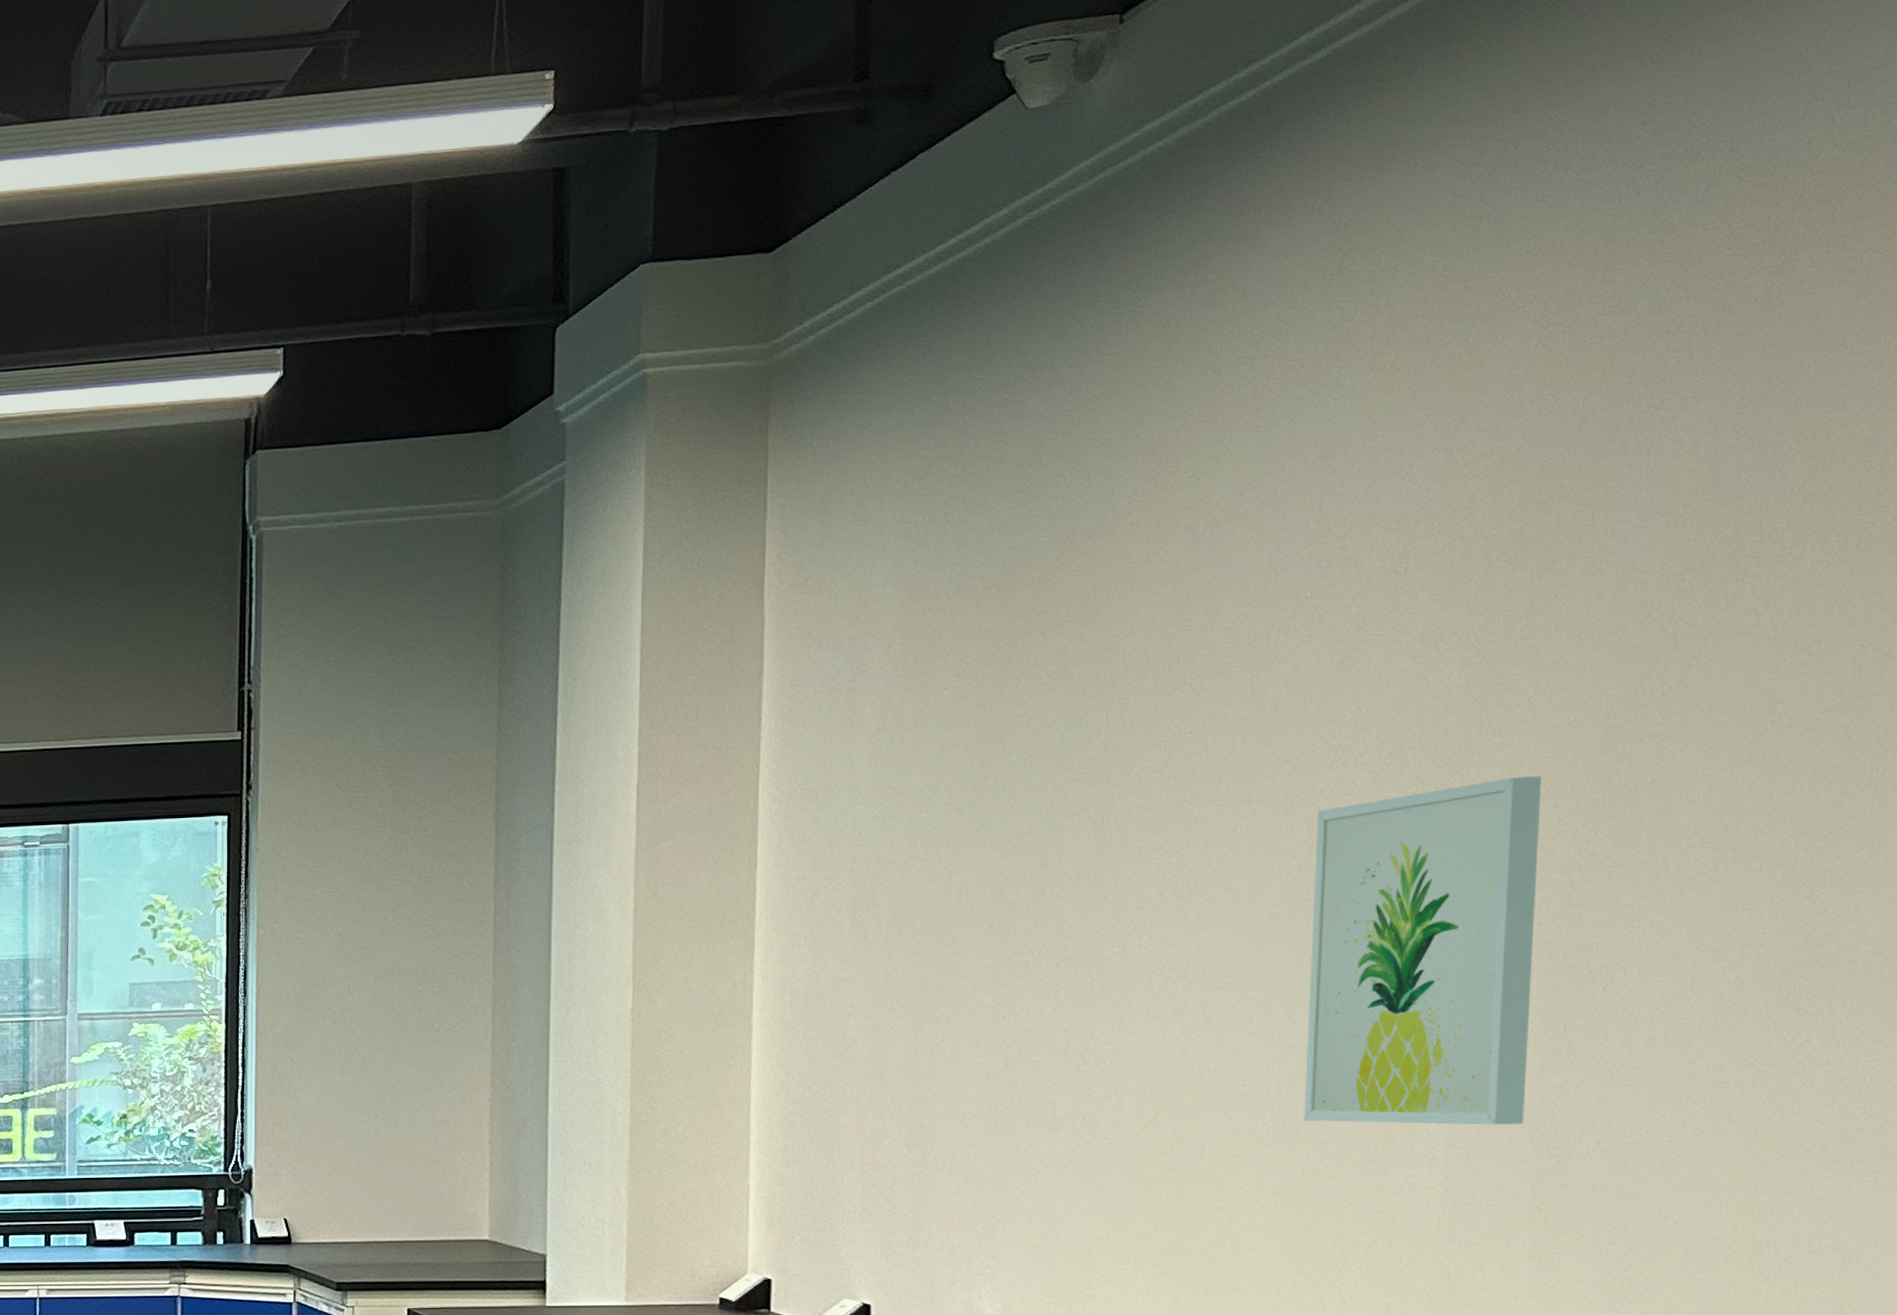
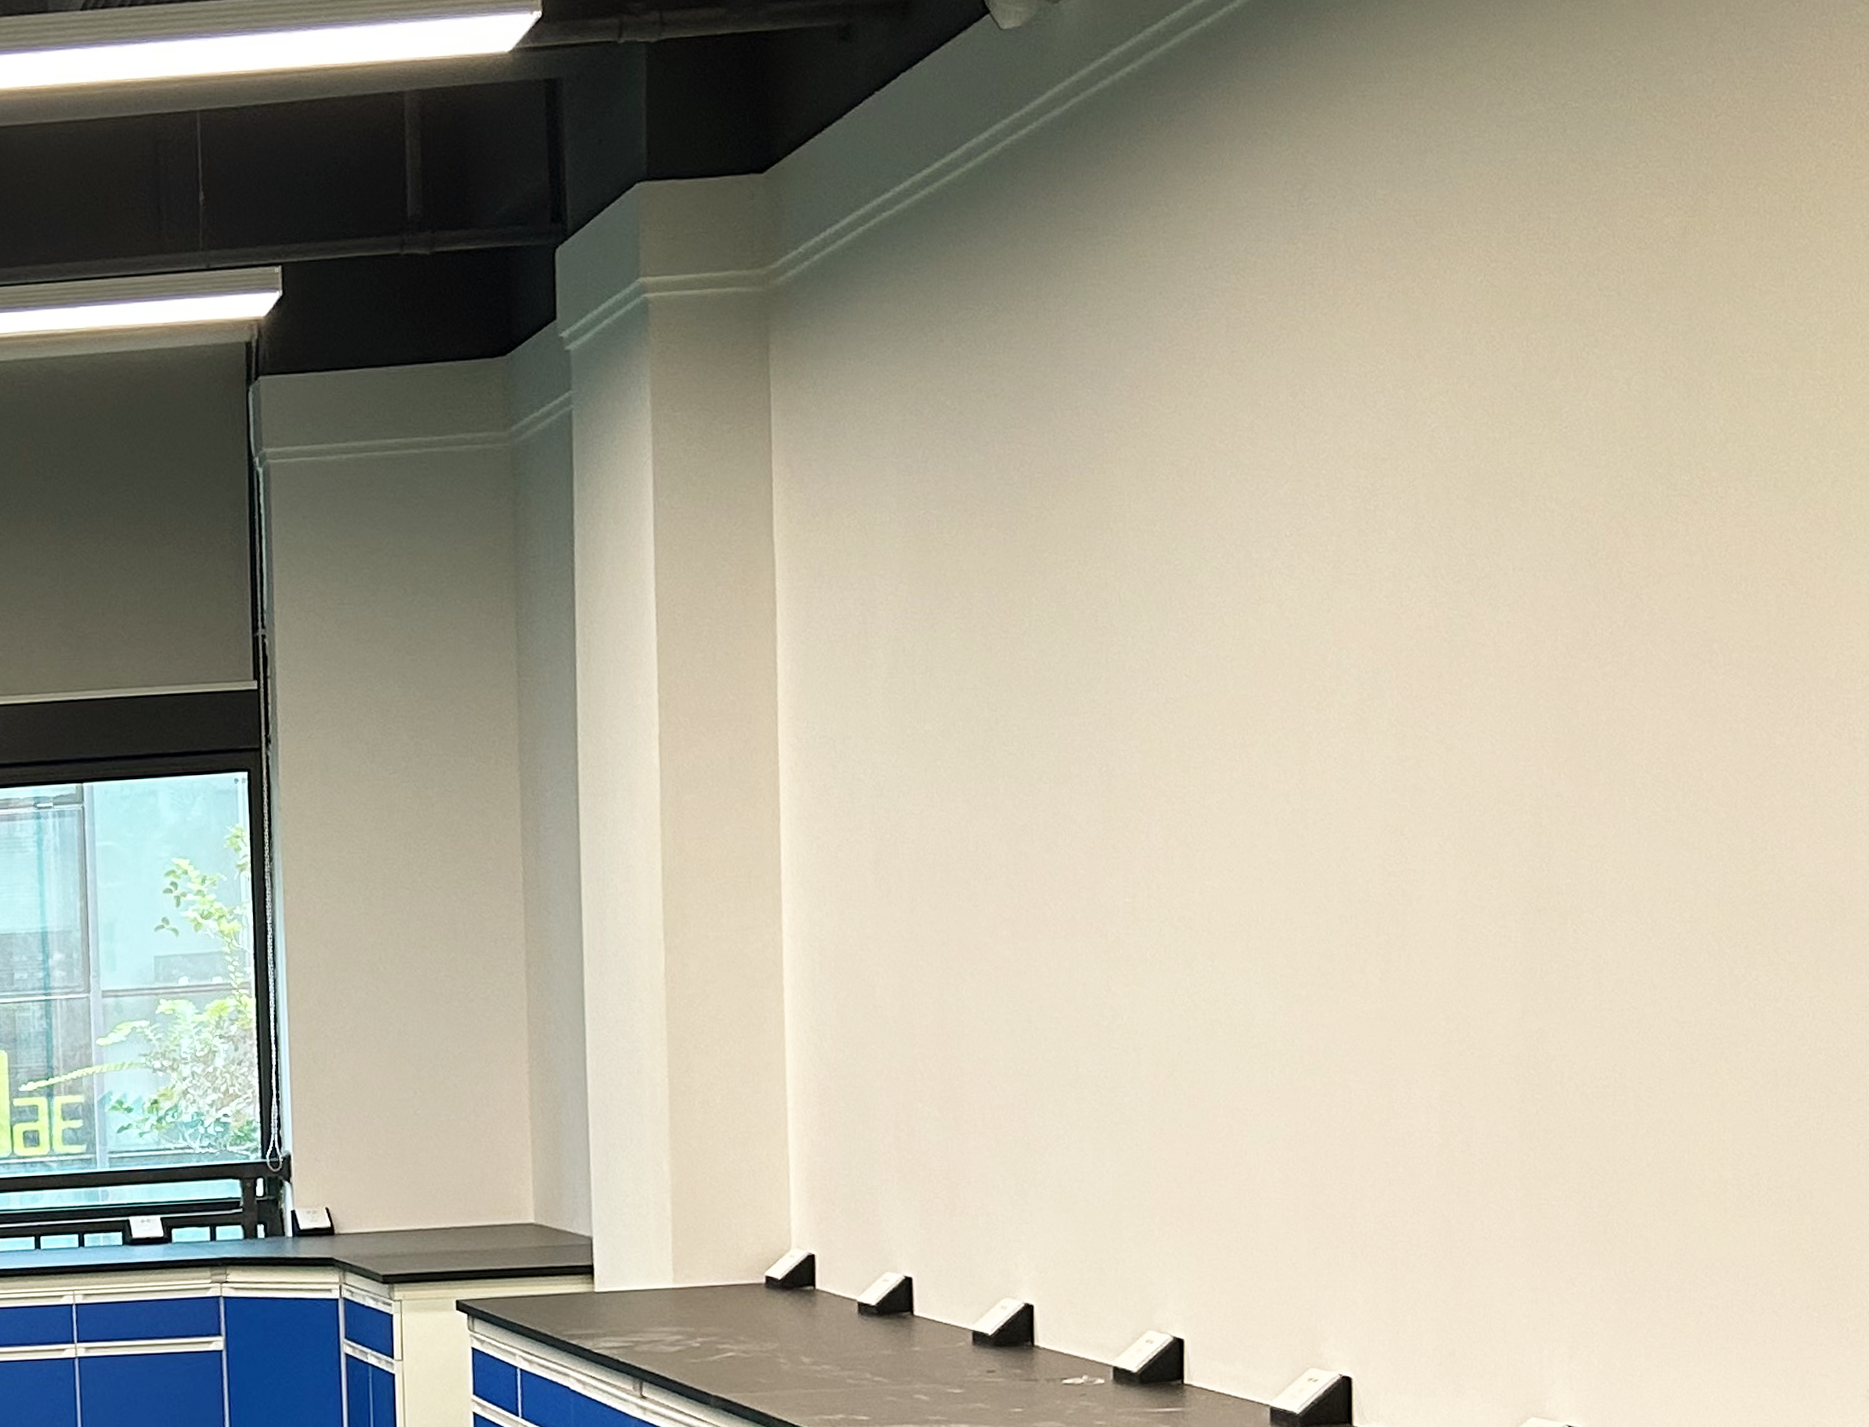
wall art: present [1304,776,1542,1125] -> none [1307,717,1510,1073]

